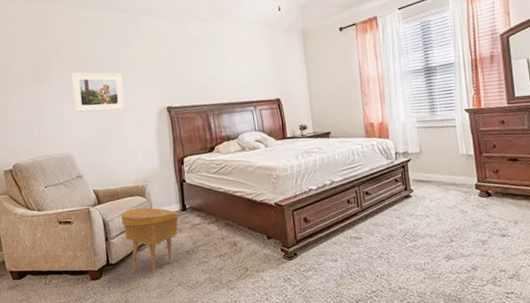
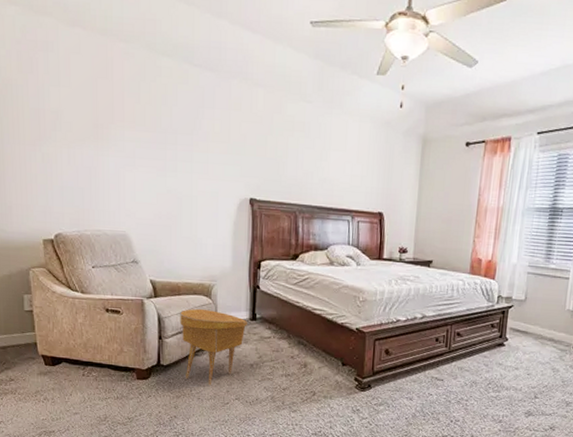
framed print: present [70,72,125,113] -> none [137,135,201,193]

